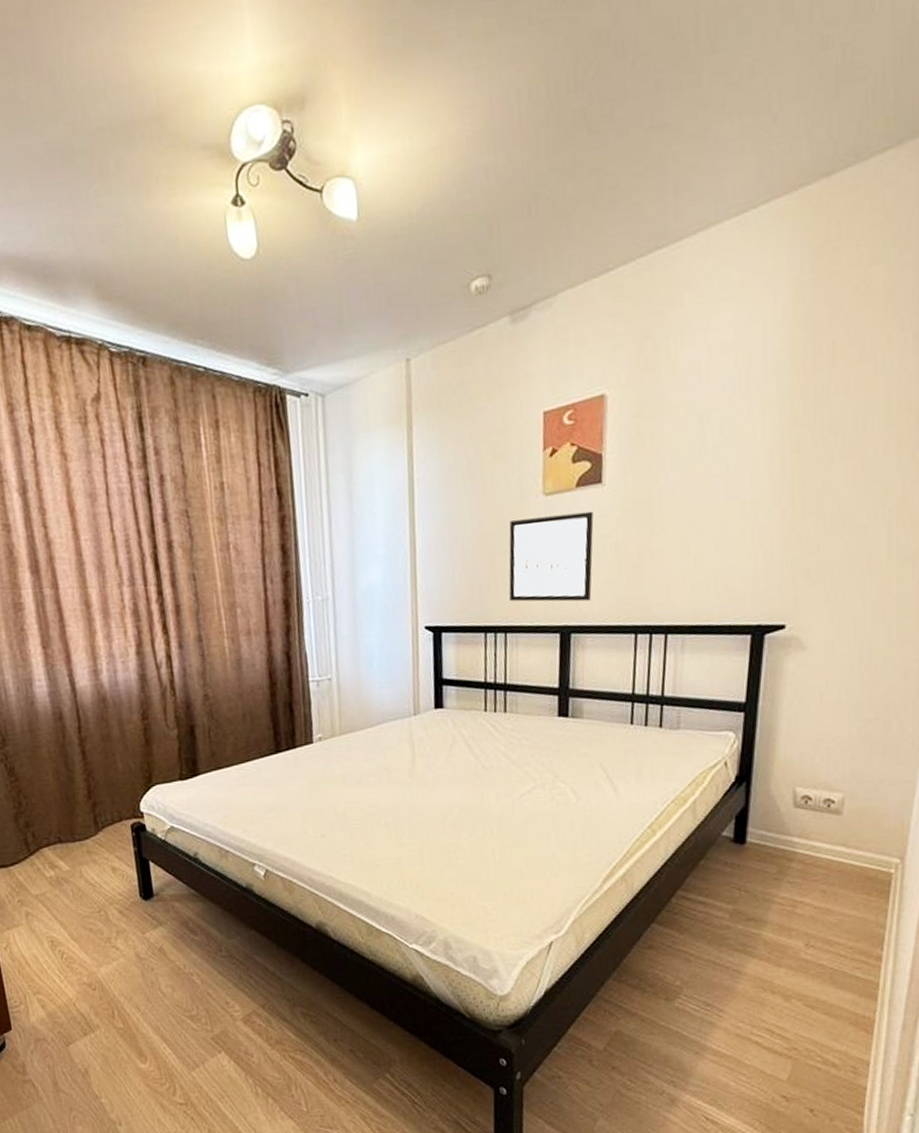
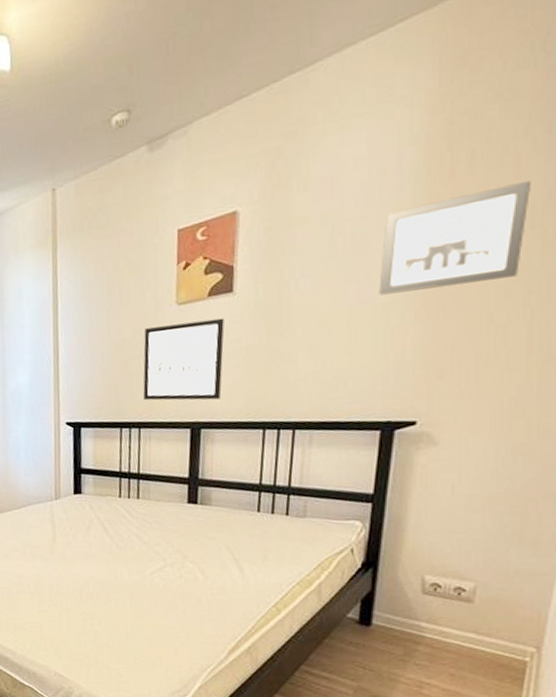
wall art: none [747,378,886,491] -> present [379,181,530,295]

